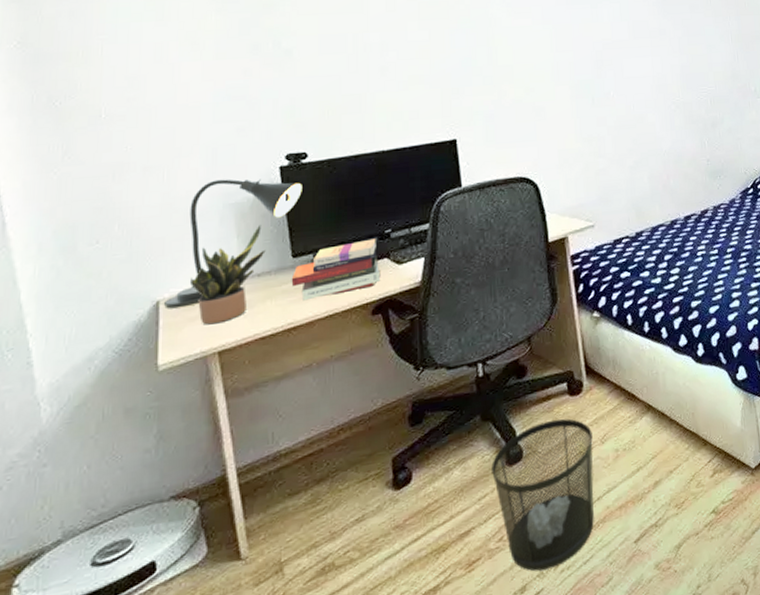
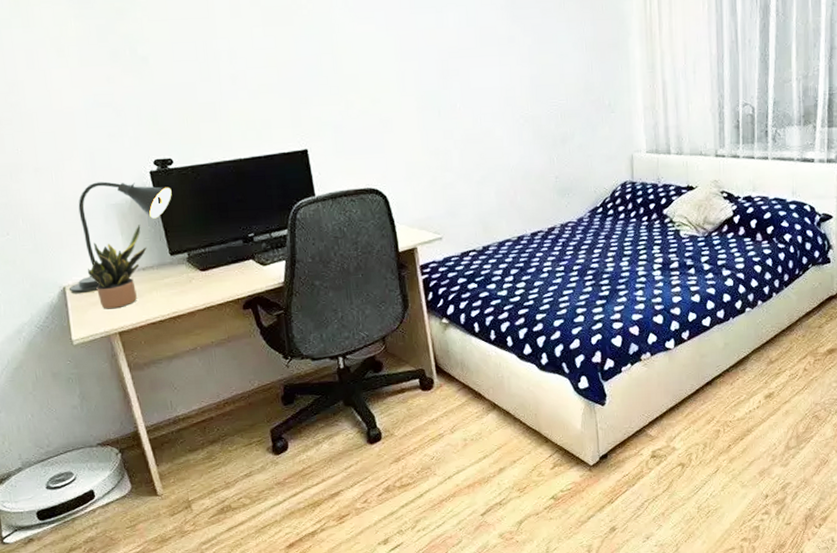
books: present [291,238,381,301] -> none [171,241,248,294]
waste bin: present [491,418,594,571] -> none [355,409,445,529]

